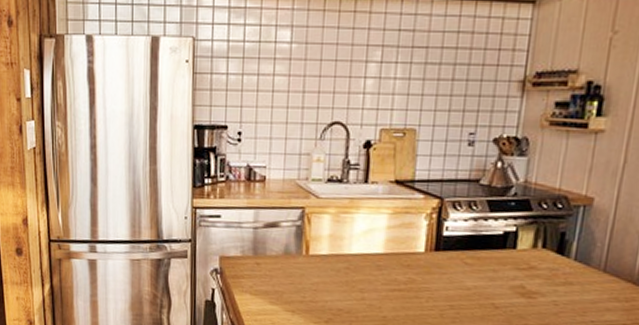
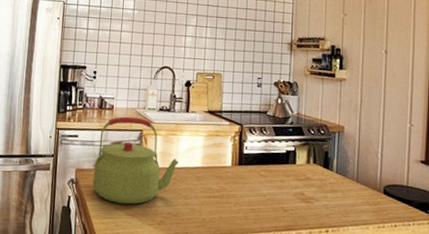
kettle: none [241,190,353,299] -> present [92,116,179,205]

